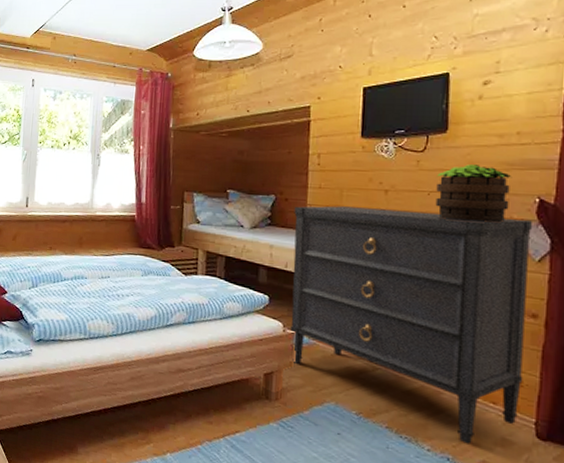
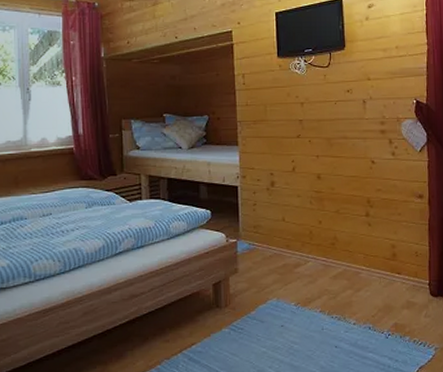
dresser: present [290,206,532,444] -> none [226,119,418,312]
potted plant: present [435,164,512,223] -> none [340,75,396,124]

